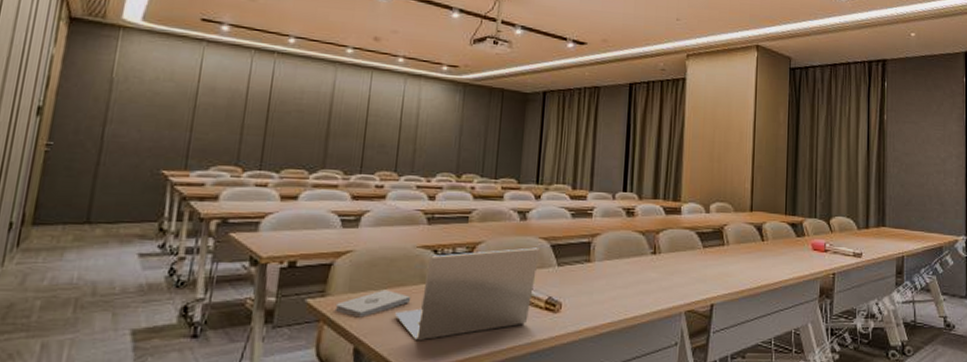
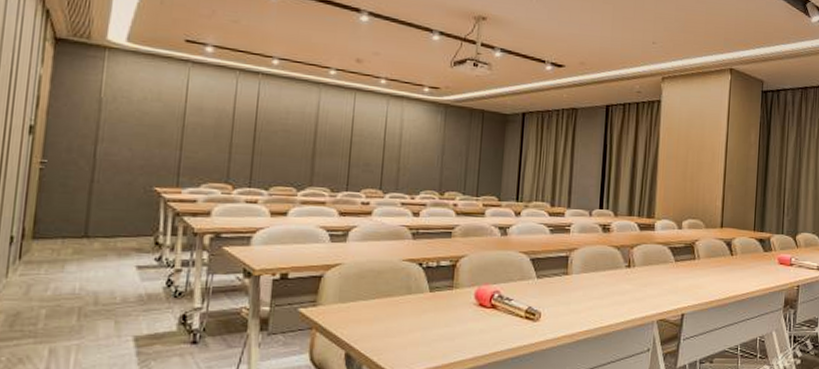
notepad: present [335,289,412,318] -> none [326,300,399,326]
laptop: present [395,247,540,341] -> none [384,261,520,347]

